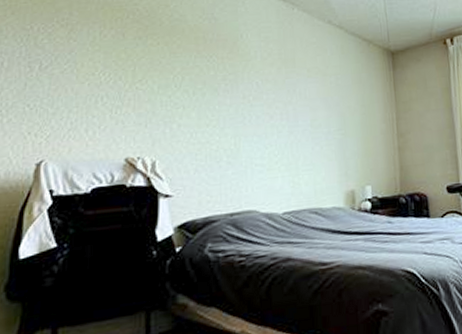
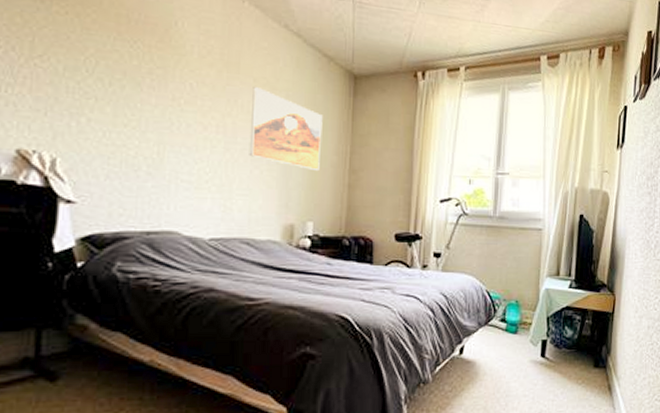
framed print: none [307,76,371,140] -> present [249,87,323,172]

